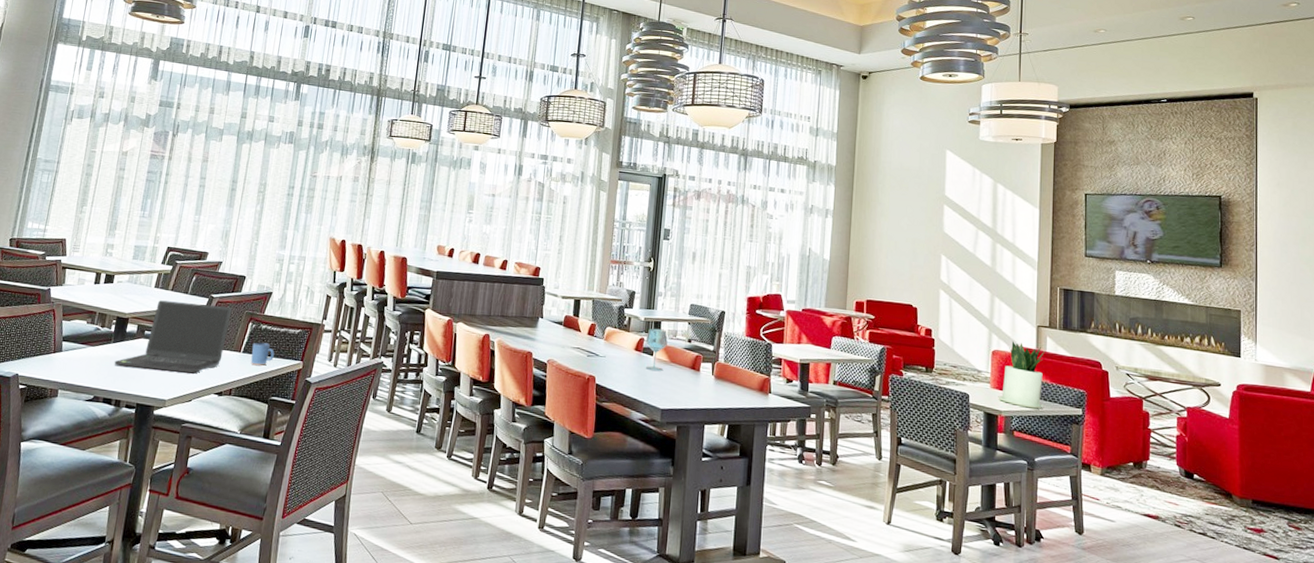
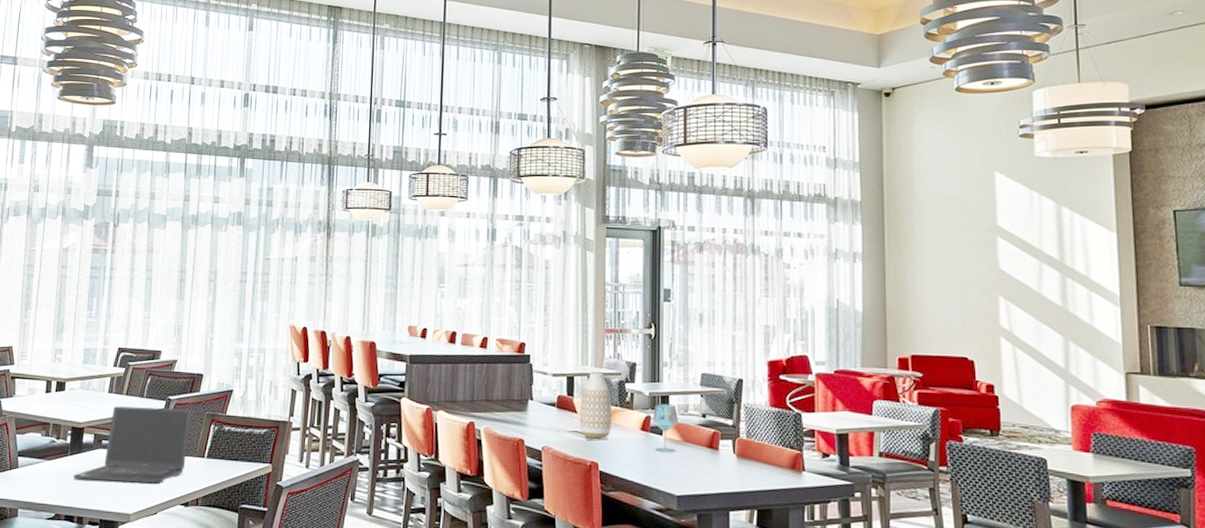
mug: present [251,342,275,366] -> none [216,445,242,471]
vase: none [582,297,612,356] -> present [579,372,612,439]
planter: present [998,341,1046,409] -> none [1083,392,1143,472]

